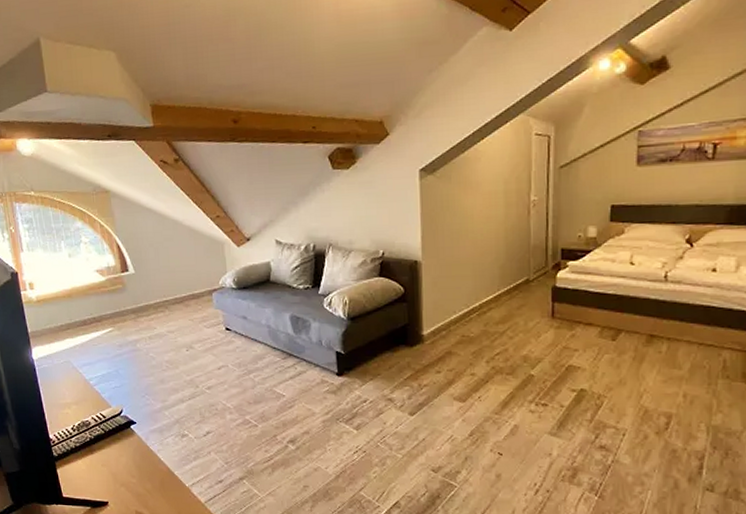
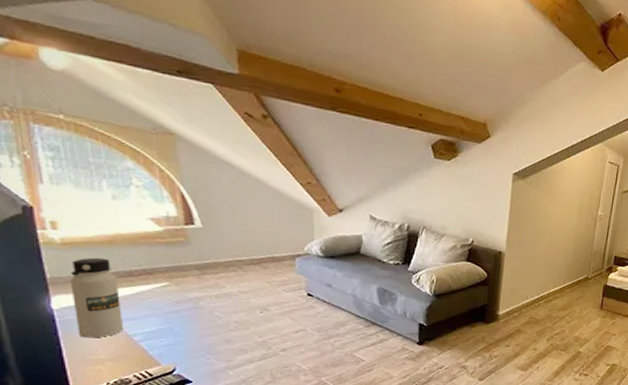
water bottle: none [44,310,83,384] -> present [70,257,124,338]

